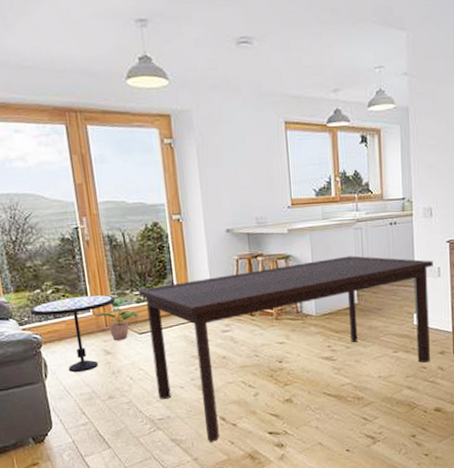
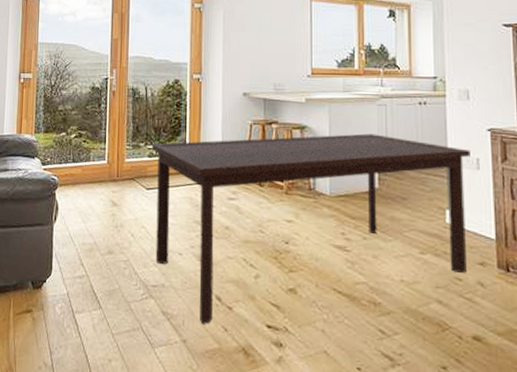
side table: present [30,294,116,373] -> none [54,143,130,221]
potted plant: present [96,299,139,341] -> none [110,151,150,193]

